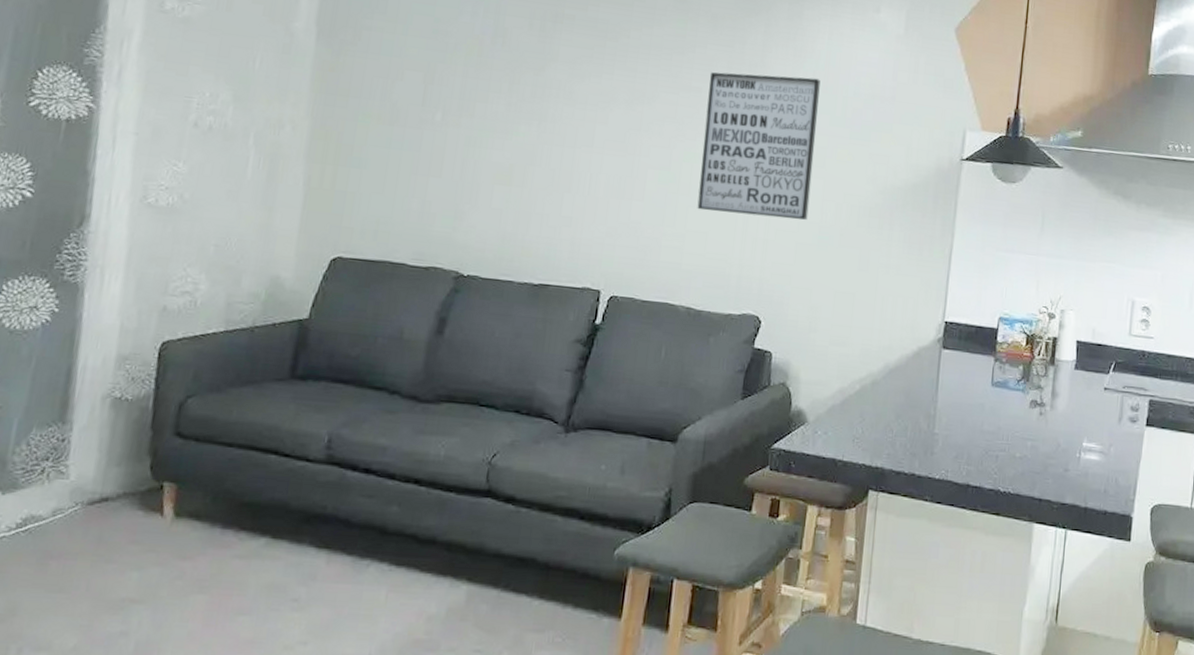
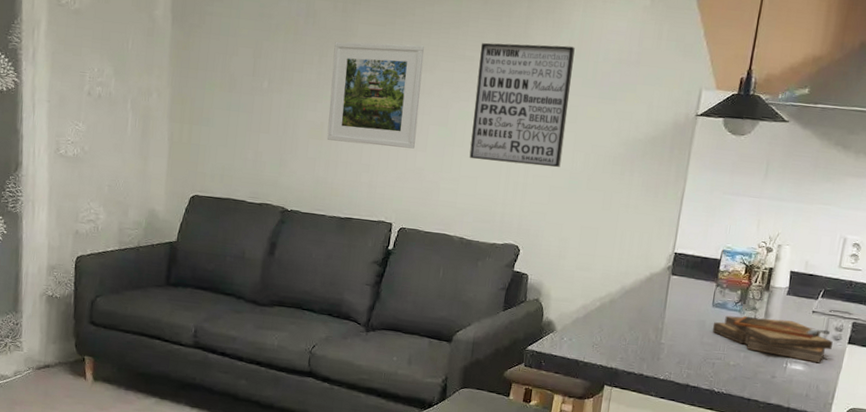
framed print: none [517,66,642,198] -> present [327,41,425,149]
clipboard: none [993,396,1129,451] -> present [712,315,833,364]

